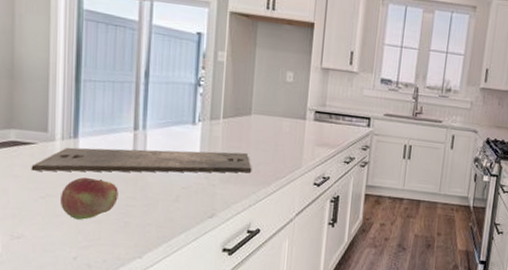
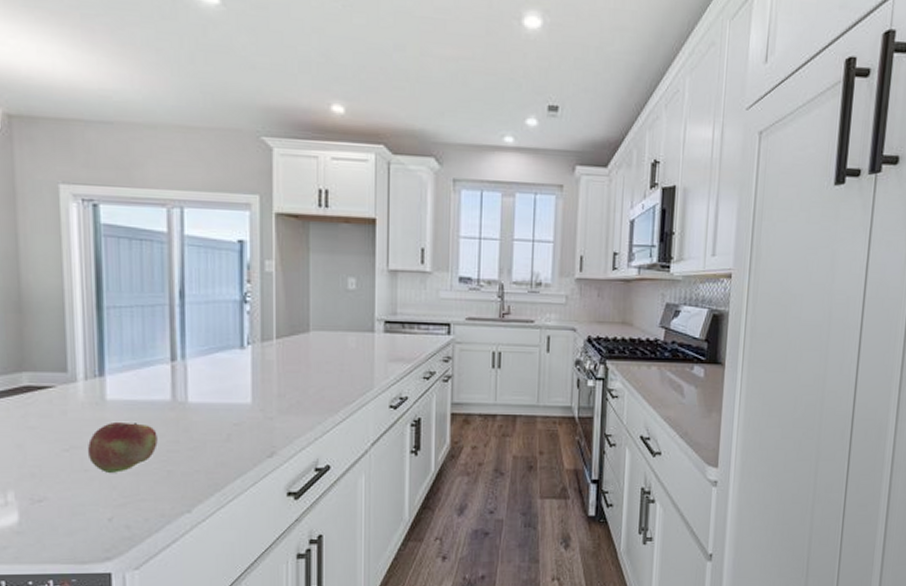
cutting board: present [31,147,252,173] -> none [50,376,315,420]

